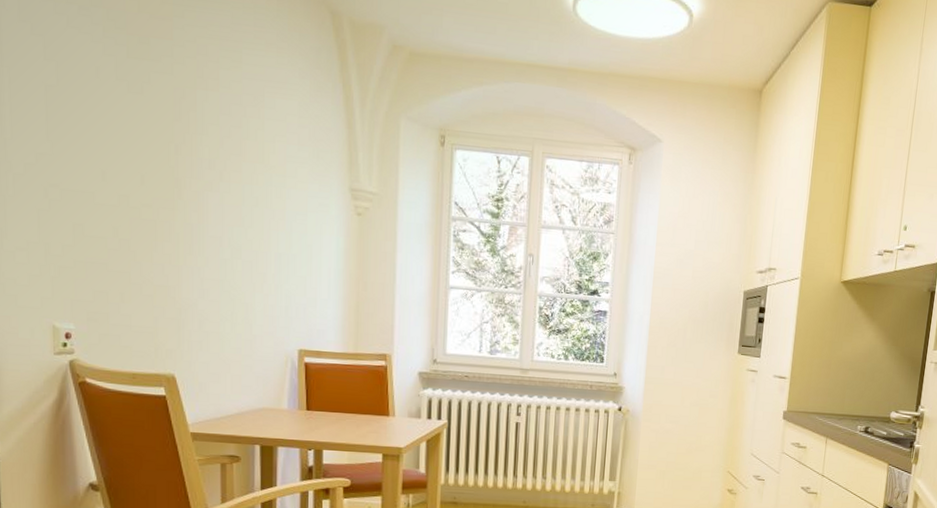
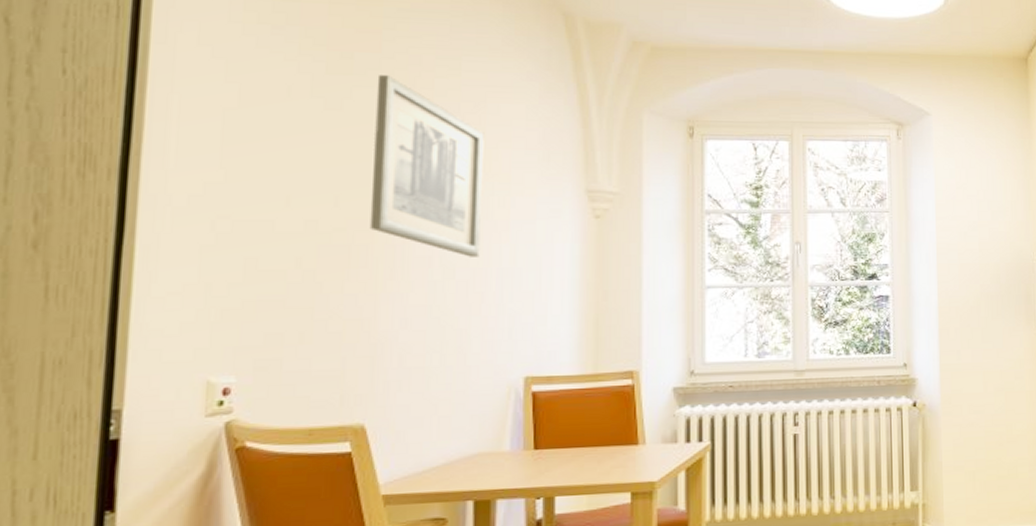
wall art: none [170,62,263,242] -> present [369,75,484,257]

